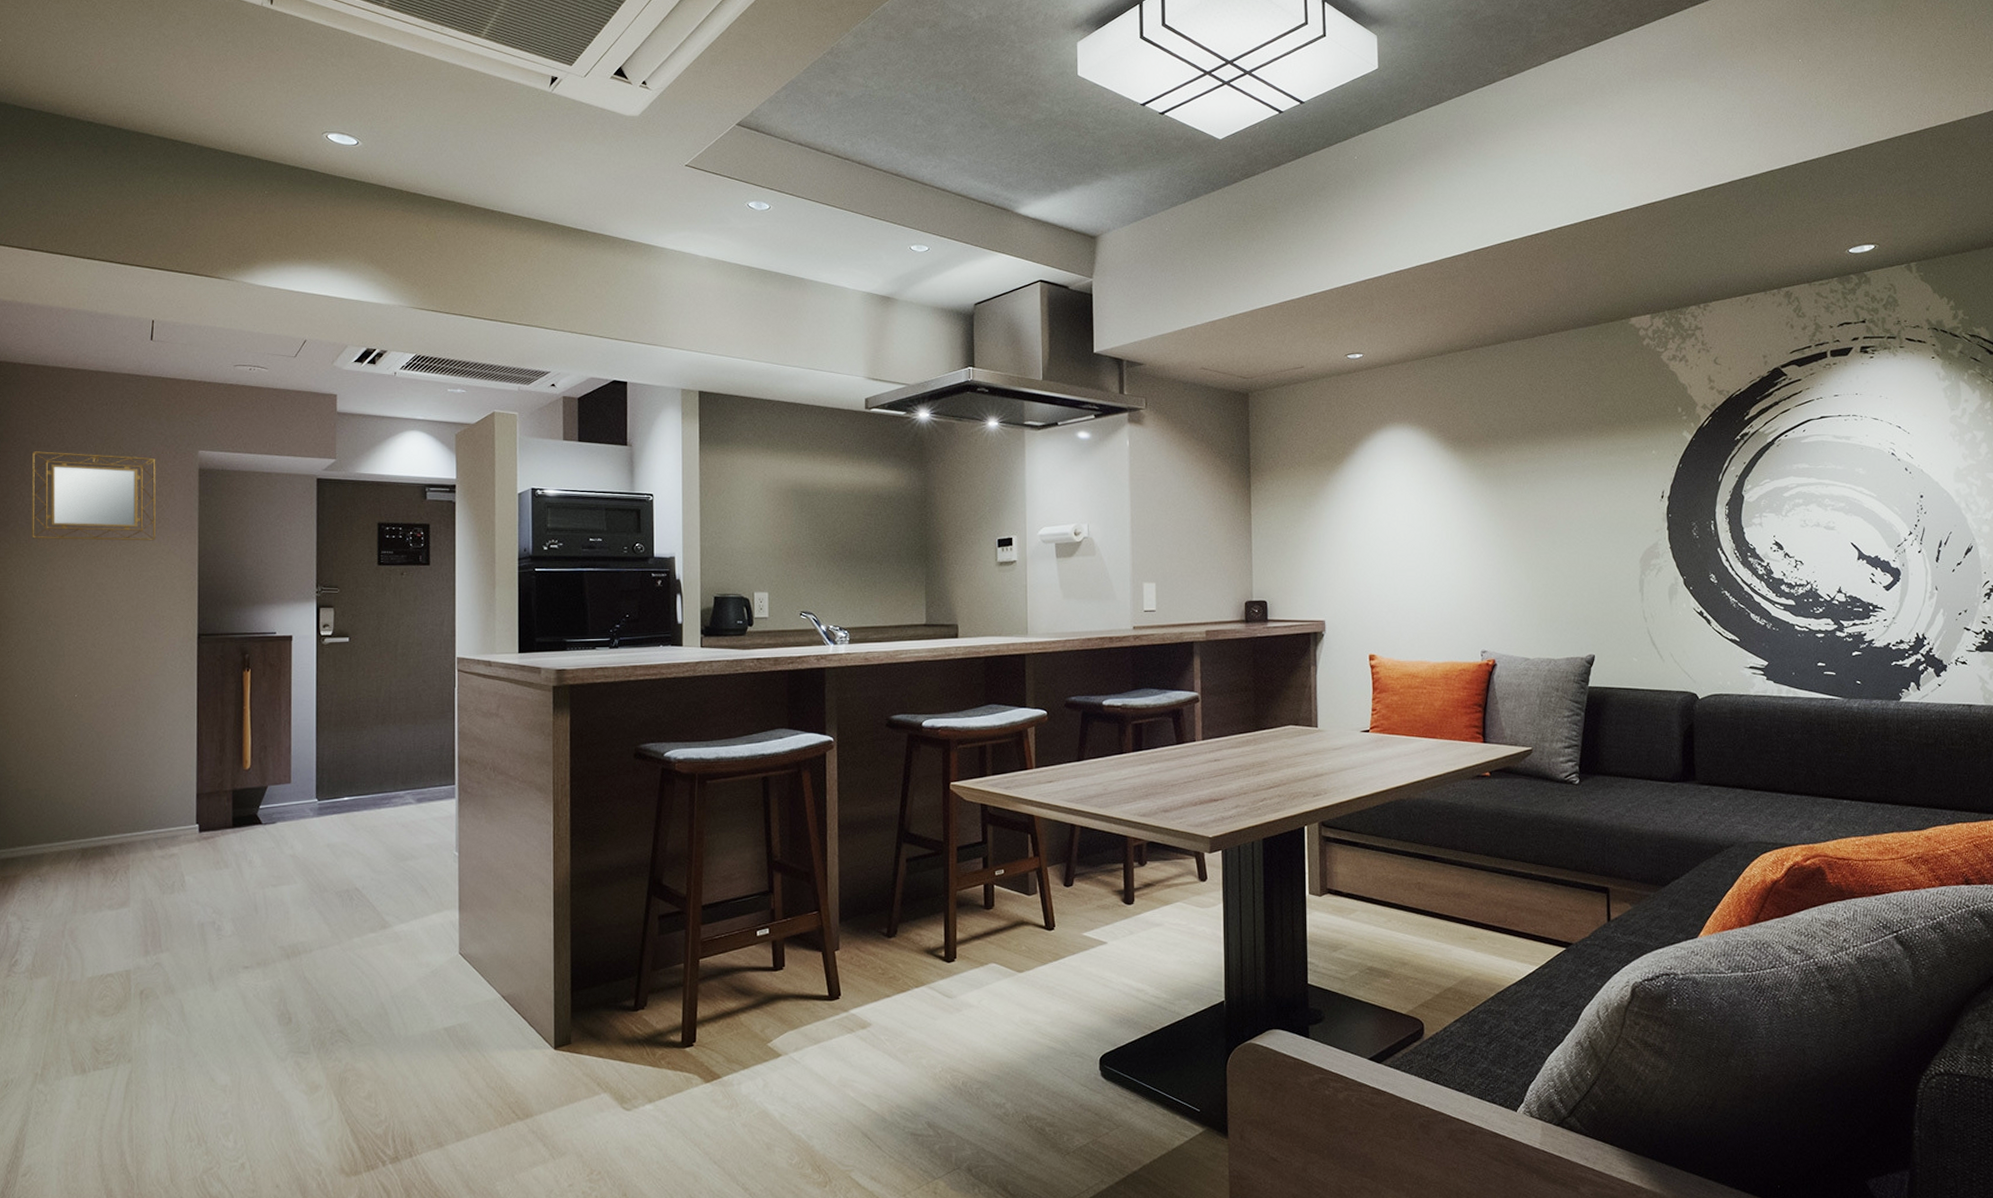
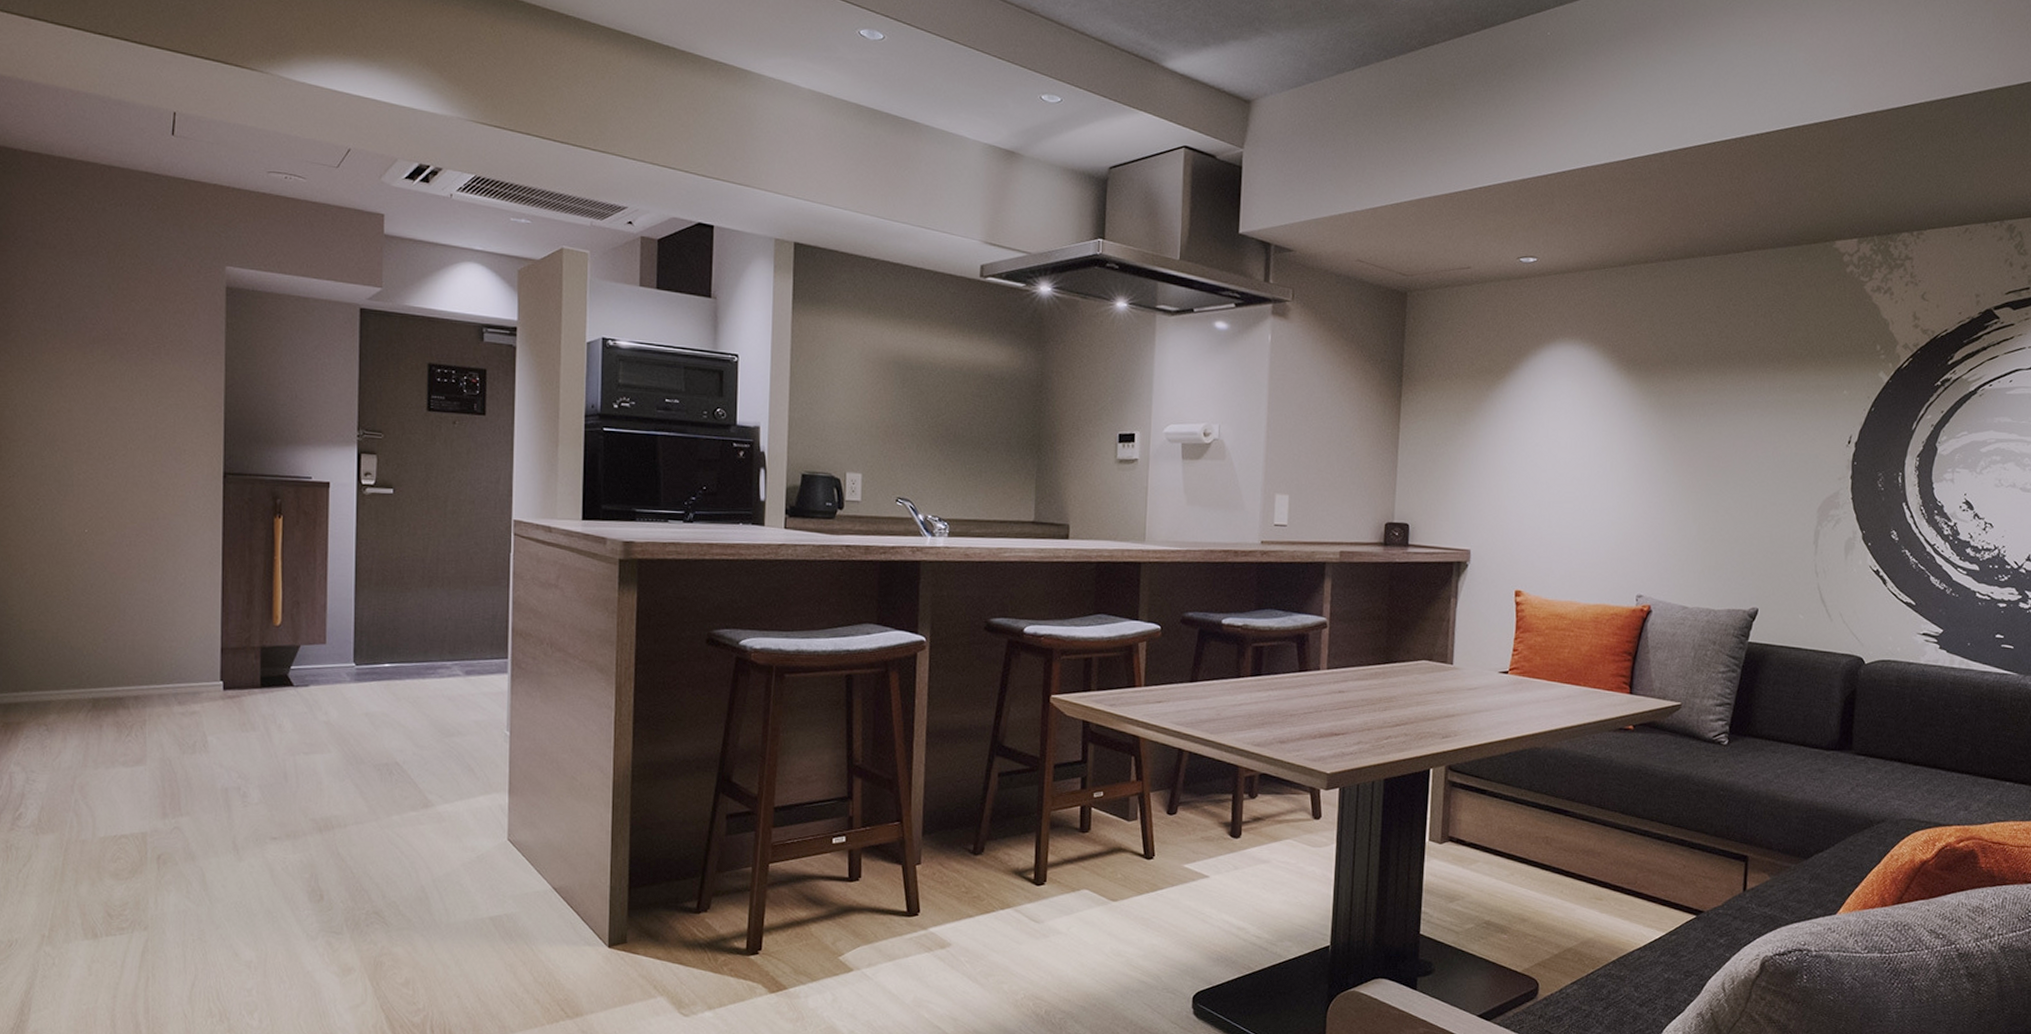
home mirror: present [31,451,156,541] -> none [34,252,177,365]

